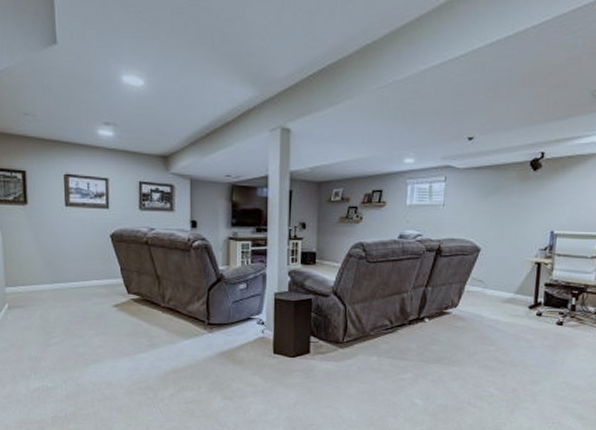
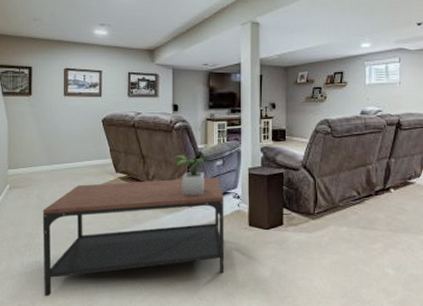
coffee table: none [47,301,247,422] -> present [42,177,225,297]
potted plant: none [191,273,244,321] -> present [173,151,220,196]

